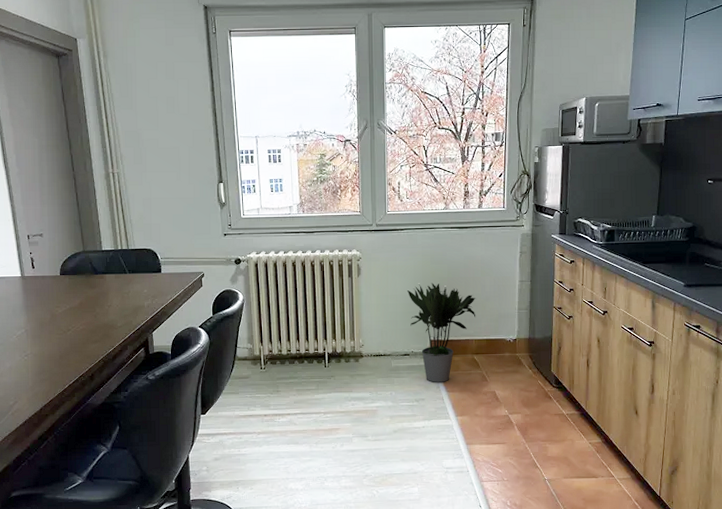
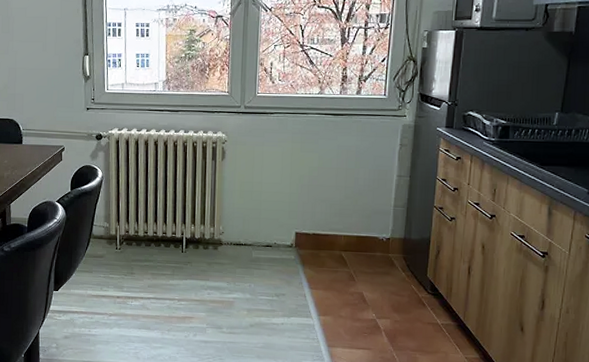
potted plant: present [406,283,476,383] -> none [273,171,348,279]

